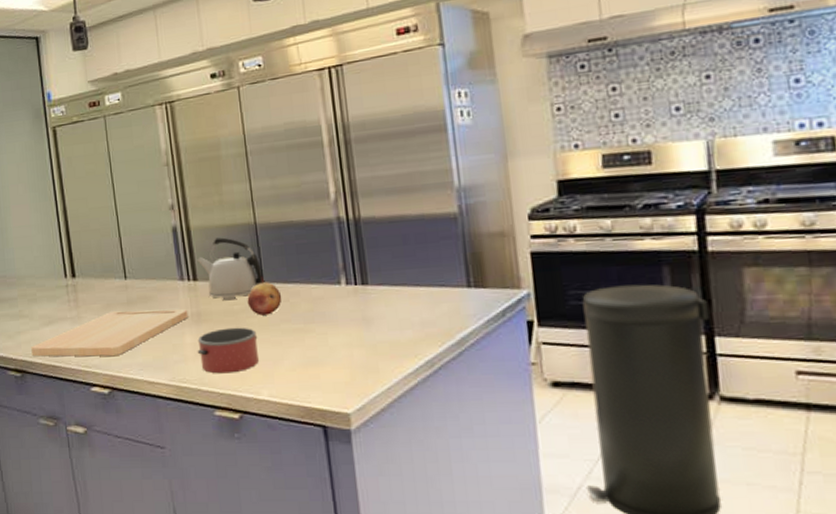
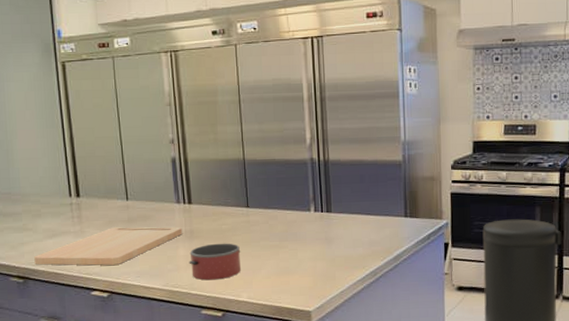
kettle: present [197,237,265,300] -> none [192,169,249,220]
fruit: present [247,282,282,316] -> none [234,207,263,234]

